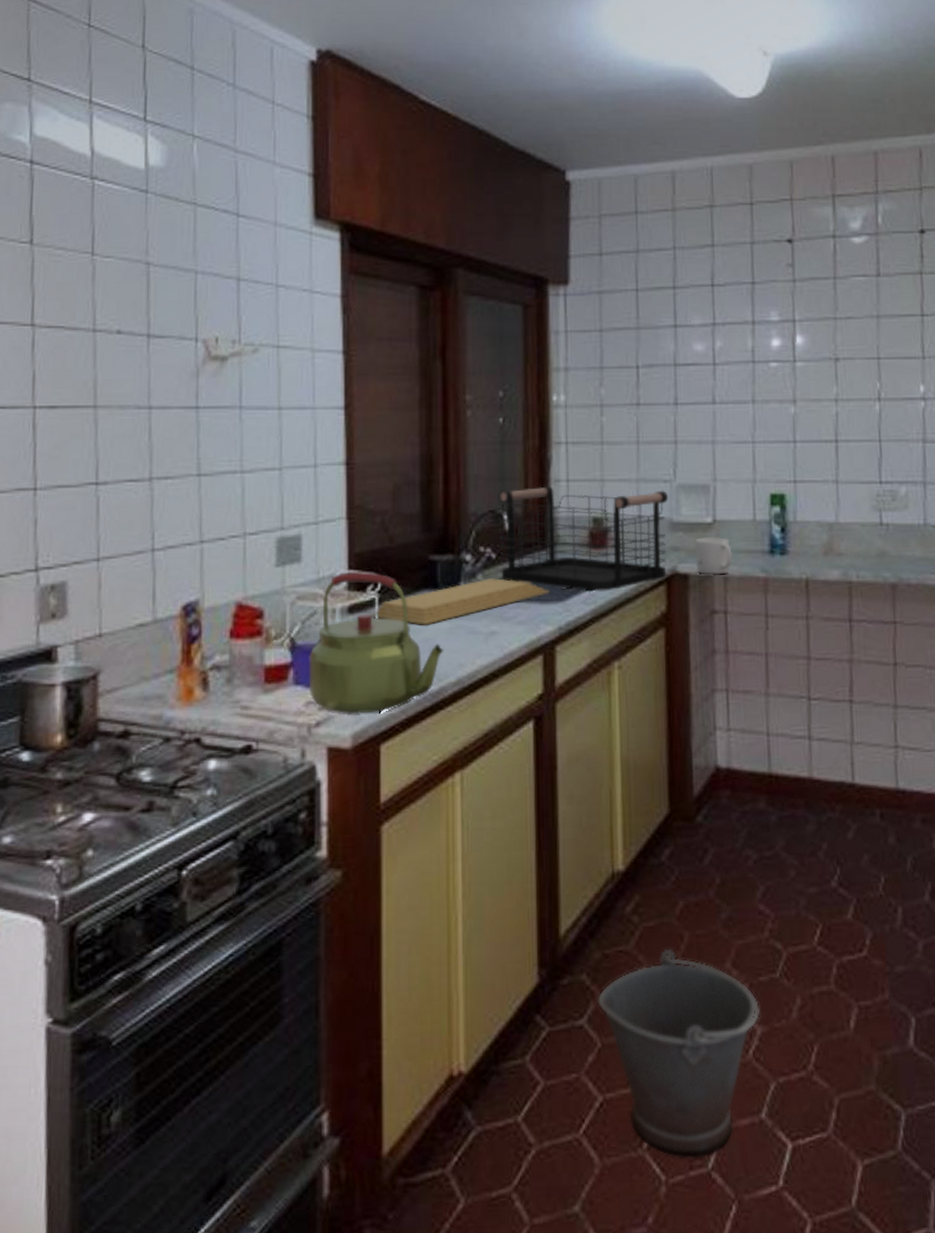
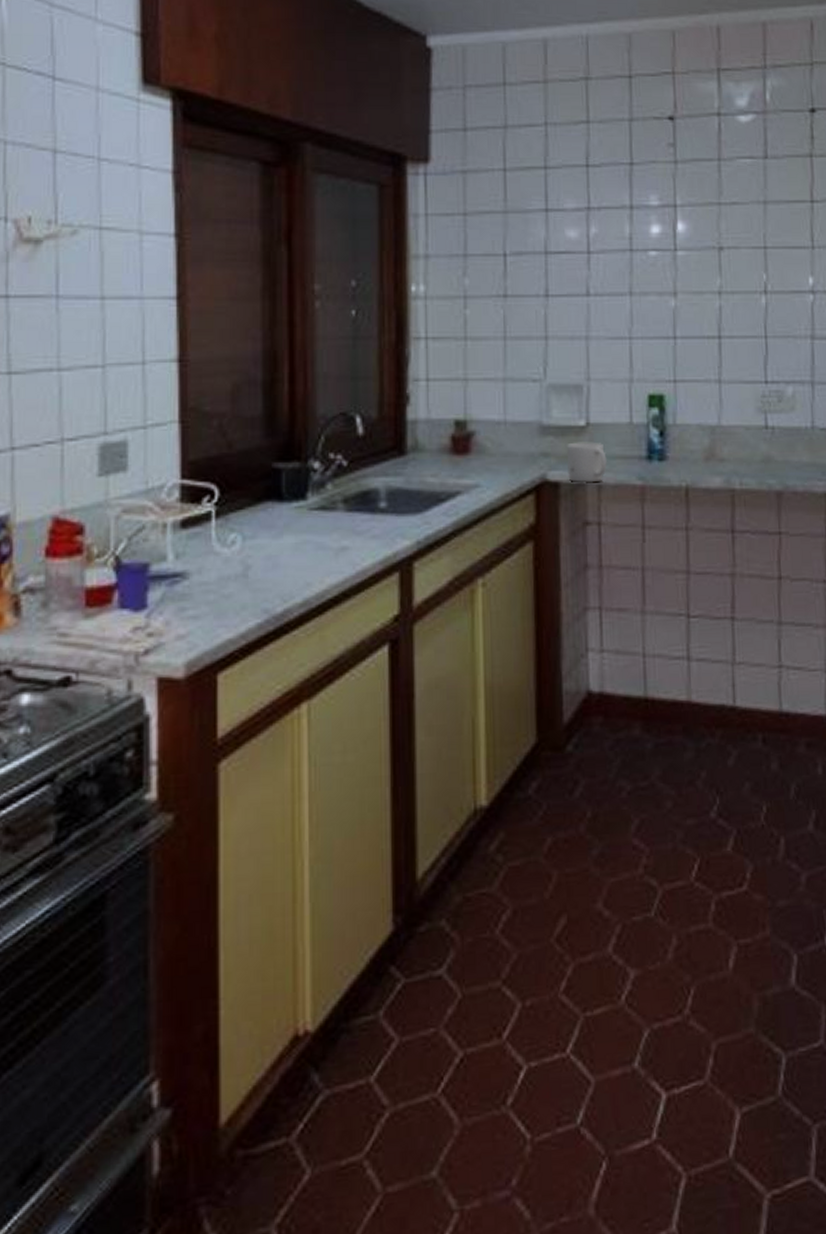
kettle: present [308,571,444,715] -> none [136,480,289,641]
cutting board: present [372,578,550,625] -> none [208,488,407,541]
dish rack: present [499,486,669,592] -> none [351,386,538,502]
bucket: present [598,948,760,1159] -> none [458,889,633,1115]

